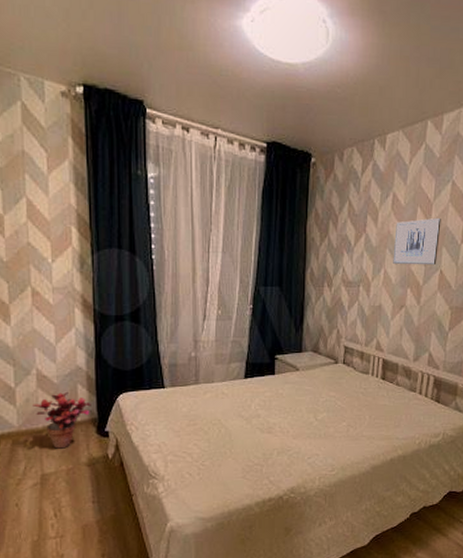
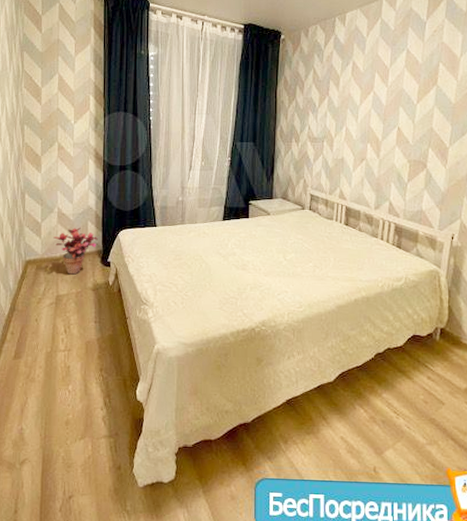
wall art: present [393,218,441,266] -> none [354,82,398,123]

